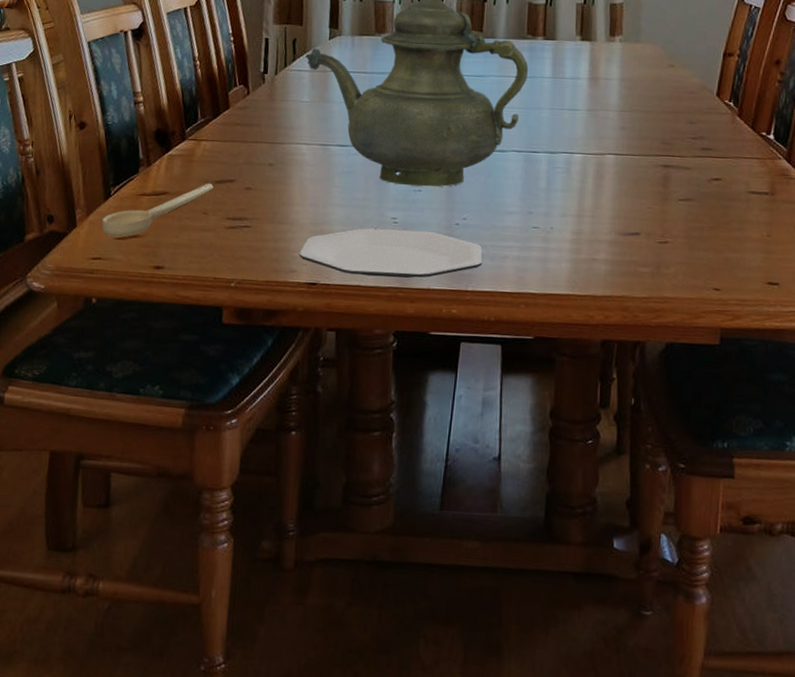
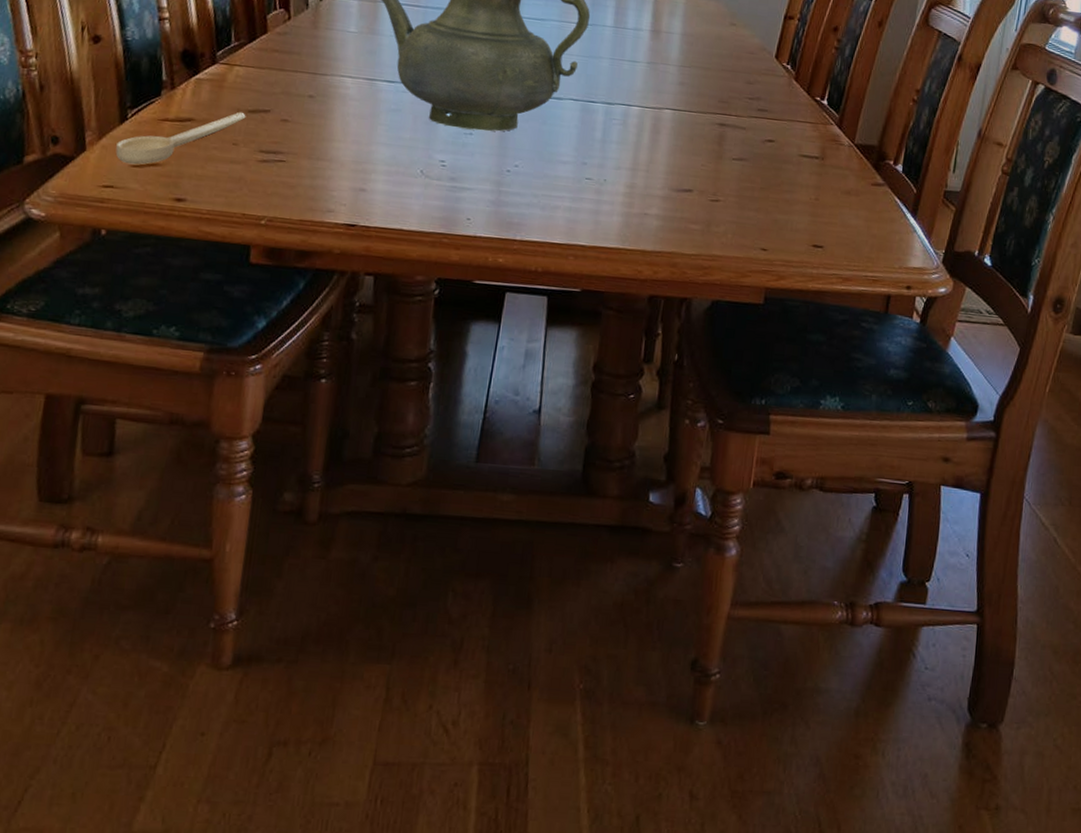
plate: present [299,228,483,278] -> none [338,169,533,225]

